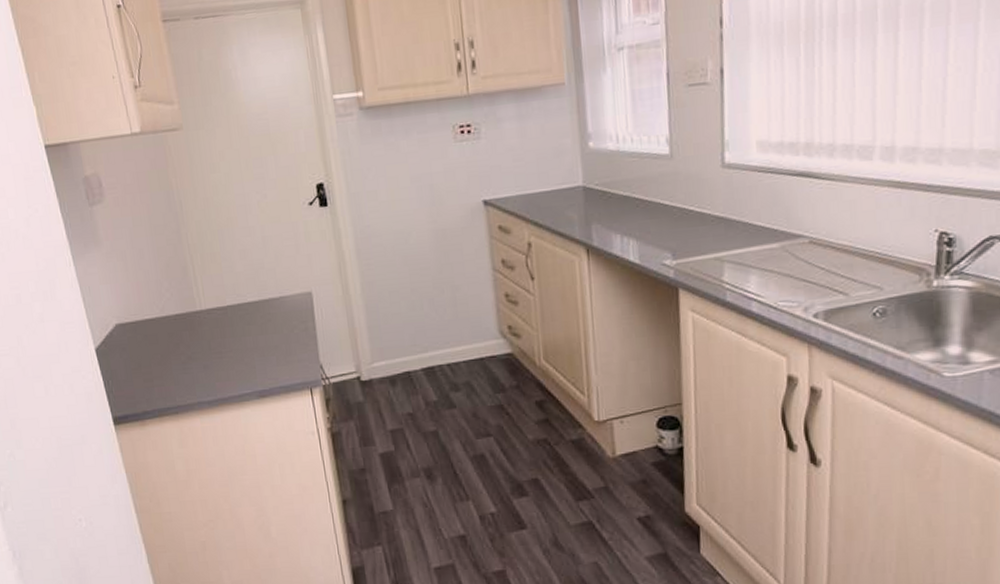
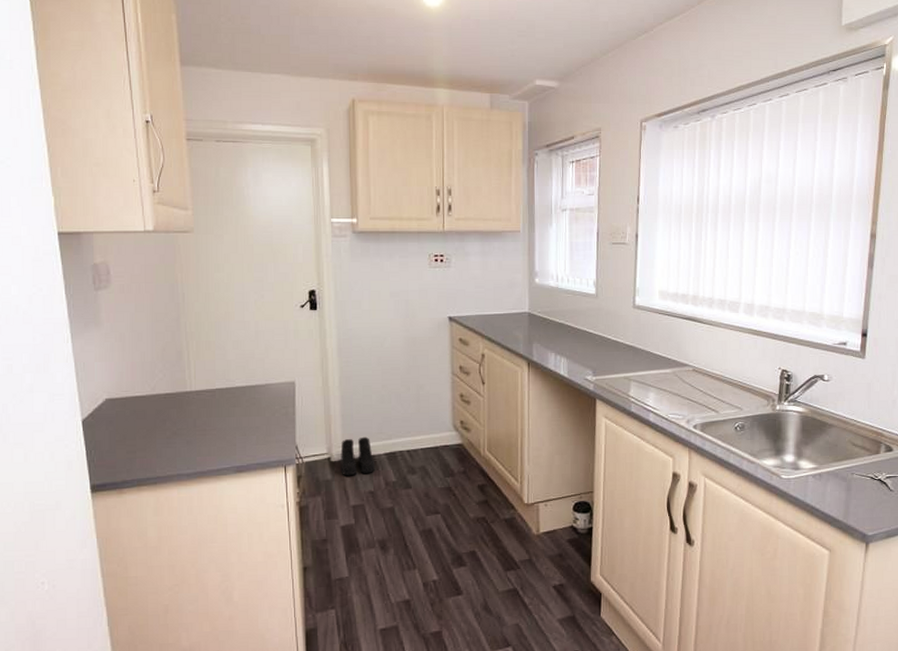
boots: none [370,350,413,397] -> present [340,436,376,476]

